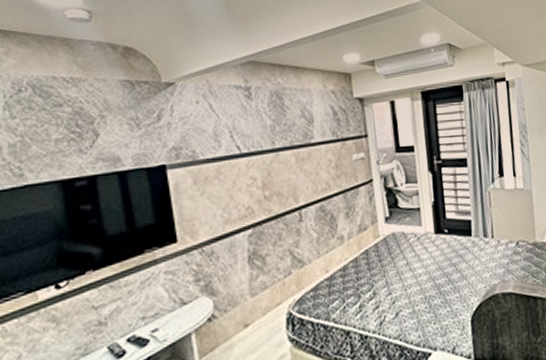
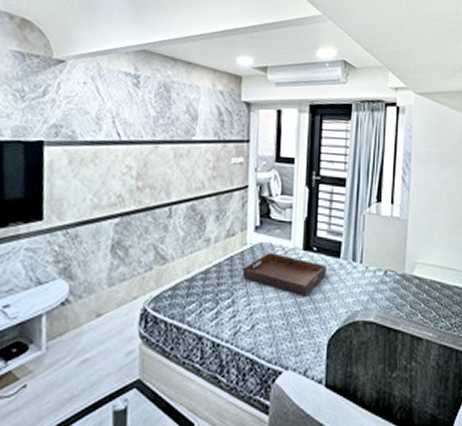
serving tray: none [379,240,461,279] -> present [242,252,326,297]

